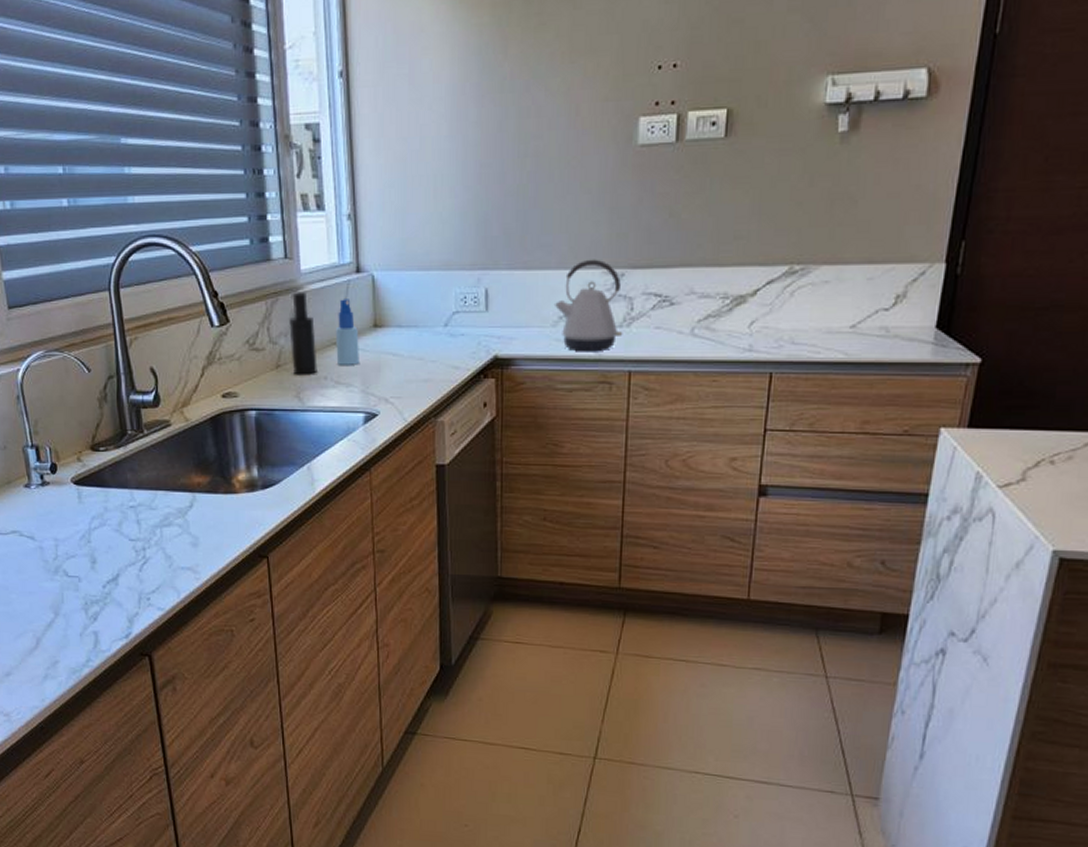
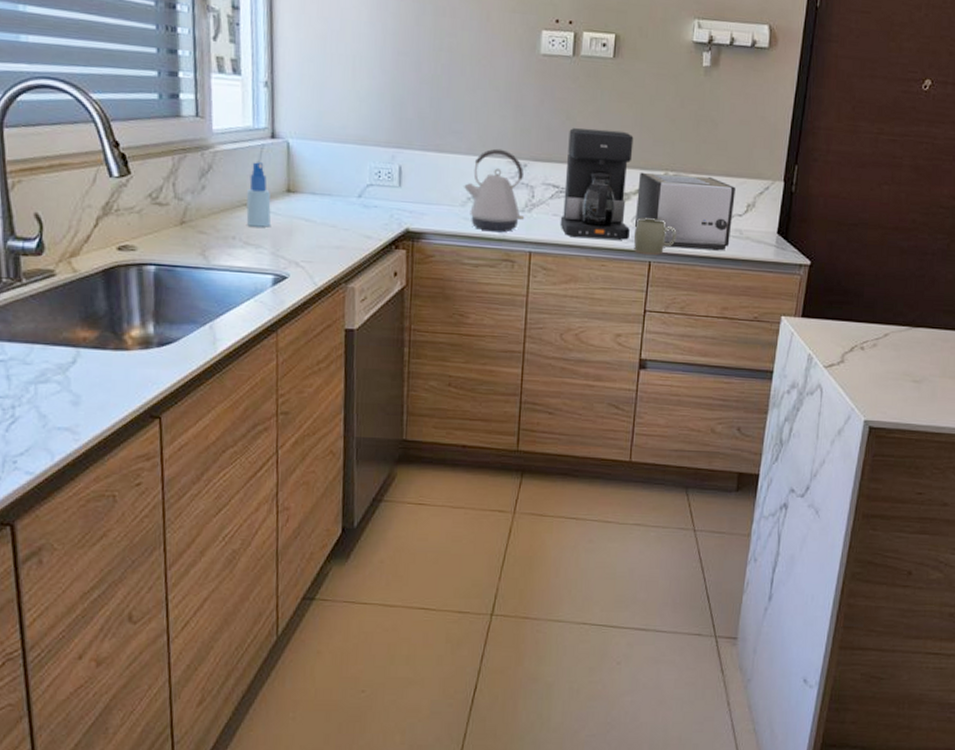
soap dispenser: present [289,292,317,376] -> none [196,150,226,234]
coffee maker: none [663,223,751,352] -> present [560,127,634,240]
toaster: none [751,267,881,355] -> present [634,172,736,251]
mug: none [751,322,805,366] -> present [634,217,677,256]

